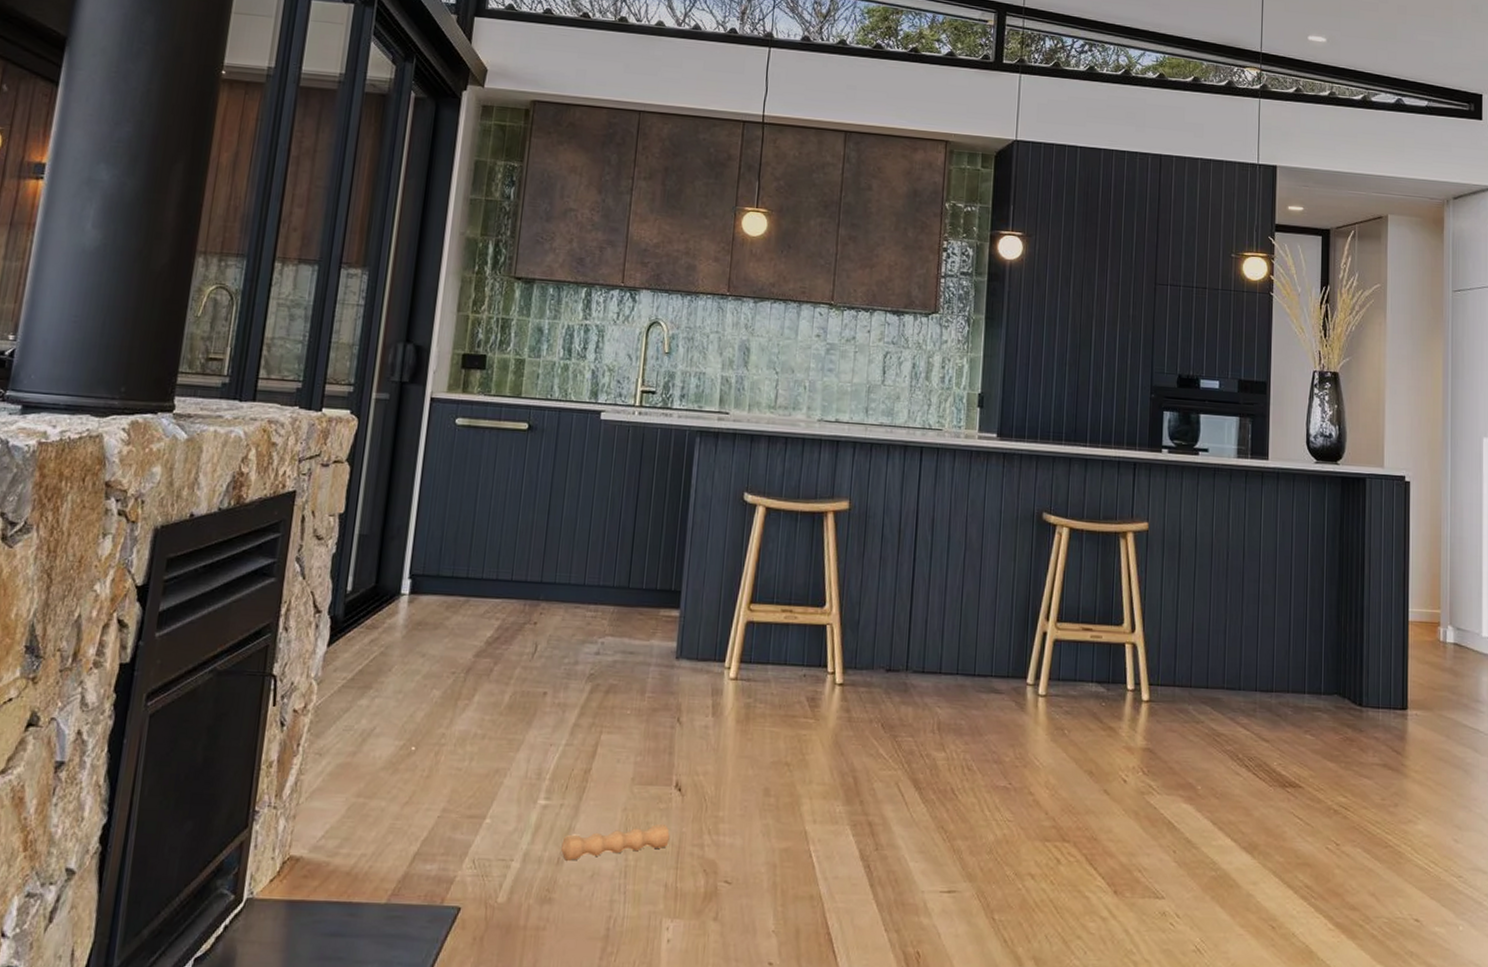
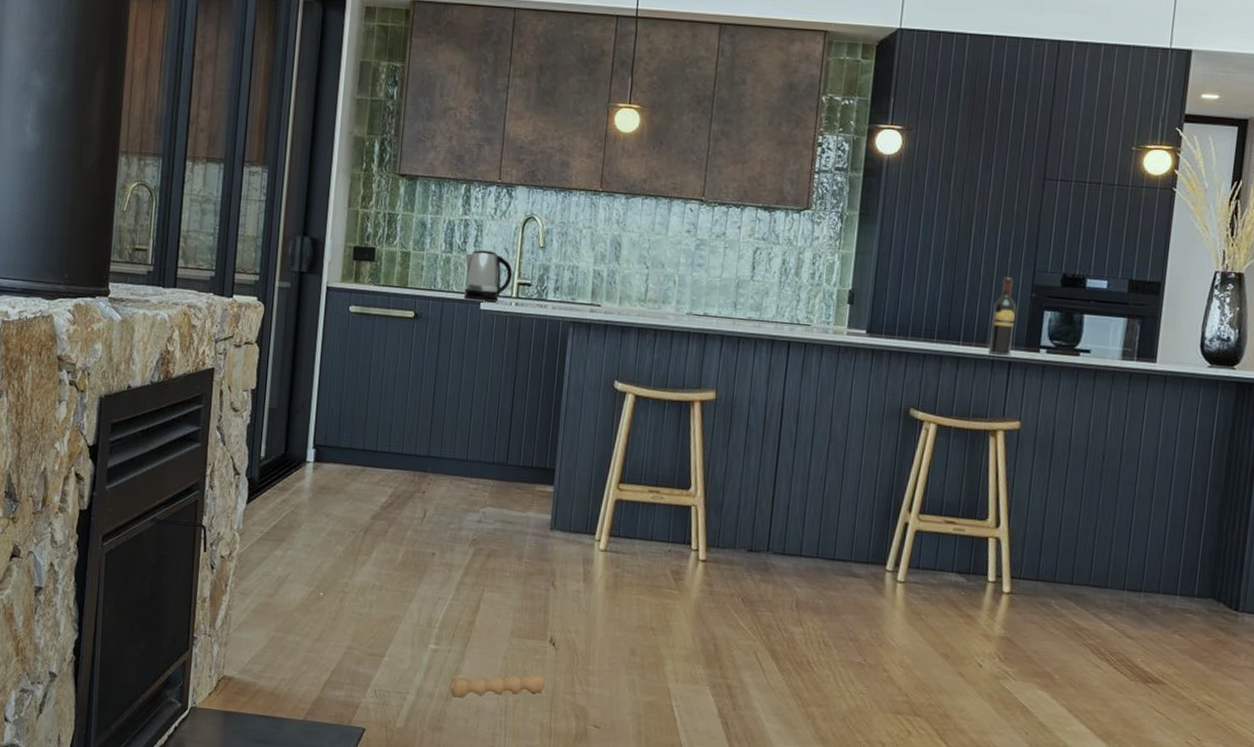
kettle: none [582,356,636,412] -> present [463,249,513,303]
wine bottle: none [1113,378,1138,456] -> present [987,277,1017,356]

